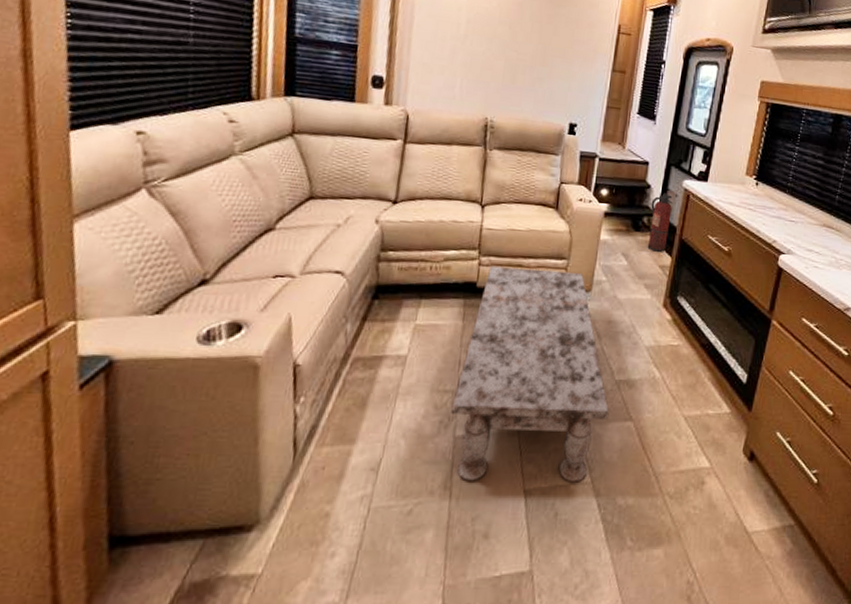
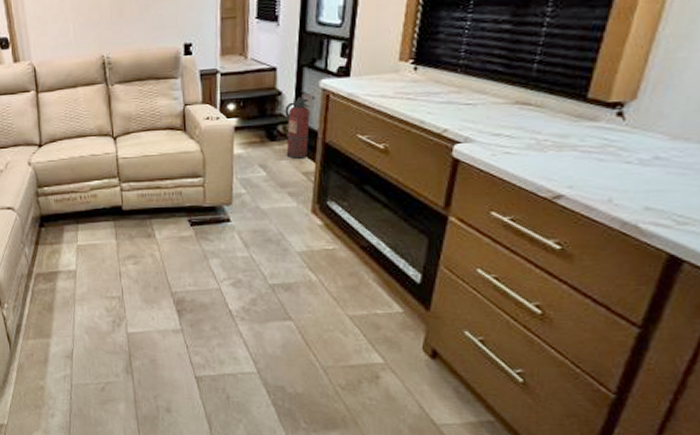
coffee table: present [451,265,610,482] -> none [120,188,267,372]

